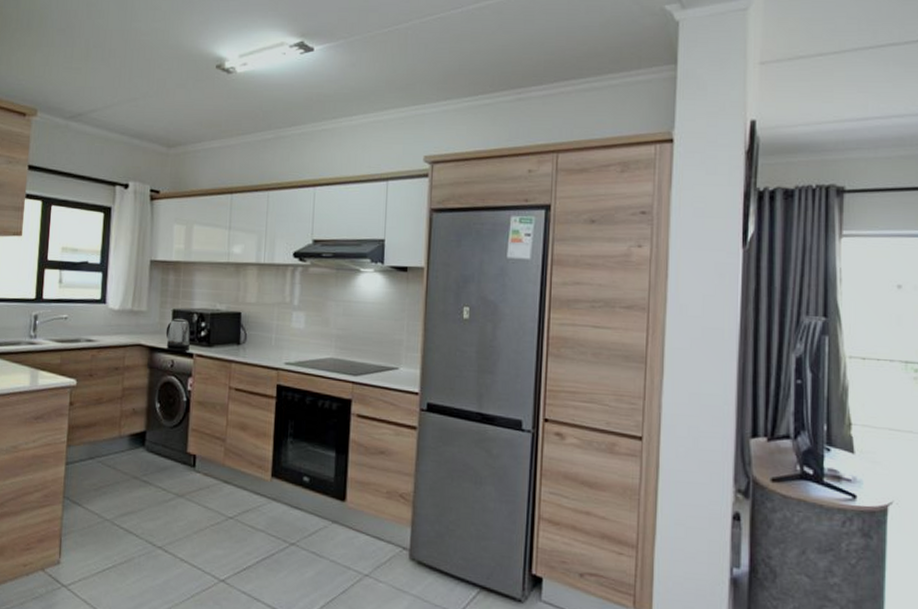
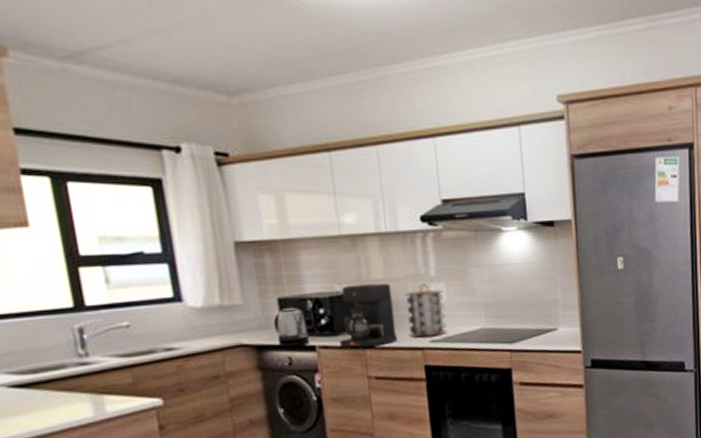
coffee maker: none [212,305,261,362] -> present [340,283,397,349]
spice rack: none [268,311,303,360] -> present [404,283,447,338]

